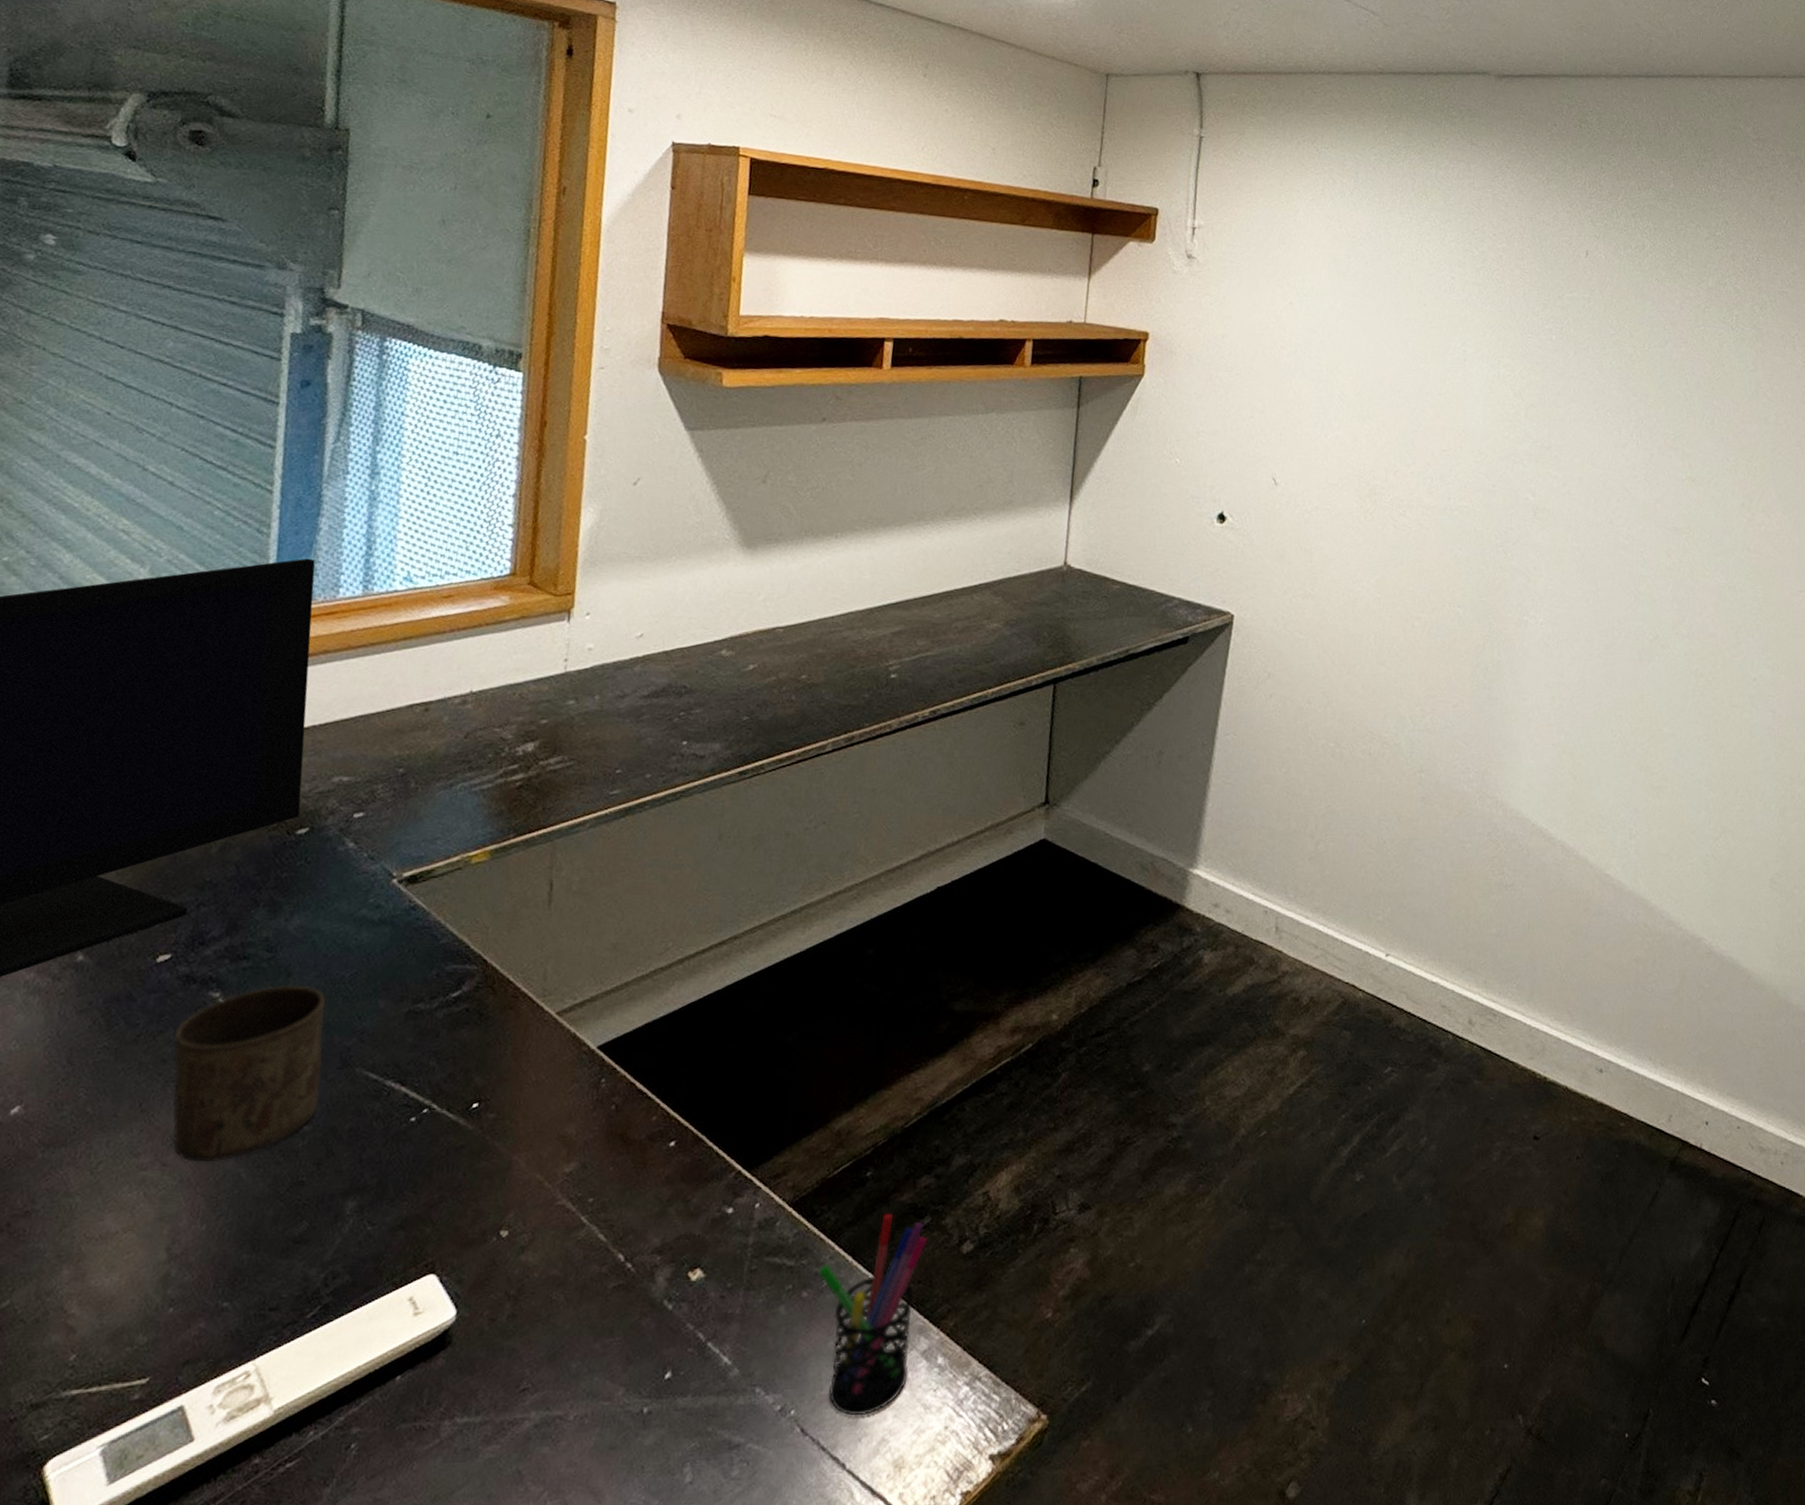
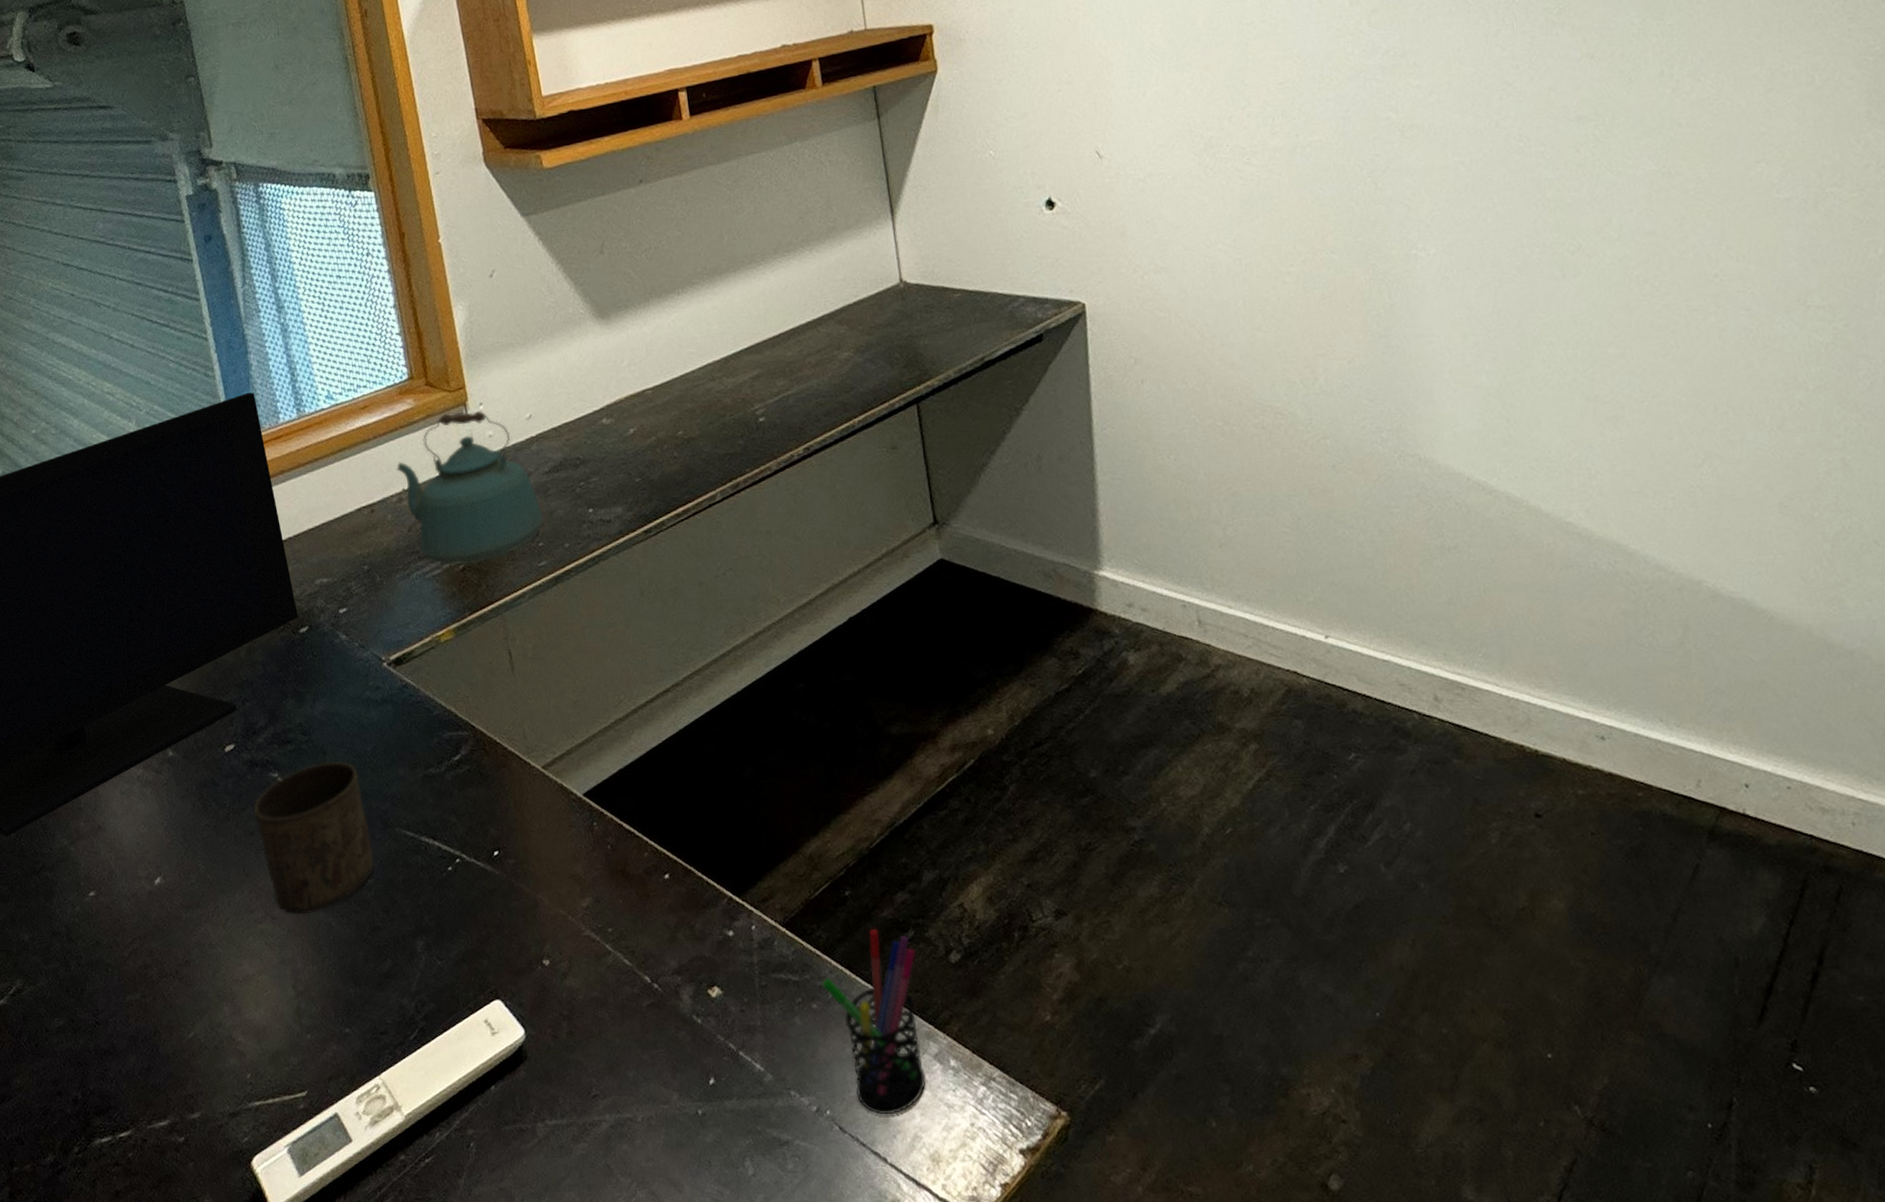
kettle: none [467,617,631,783] -> present [395,411,544,565]

